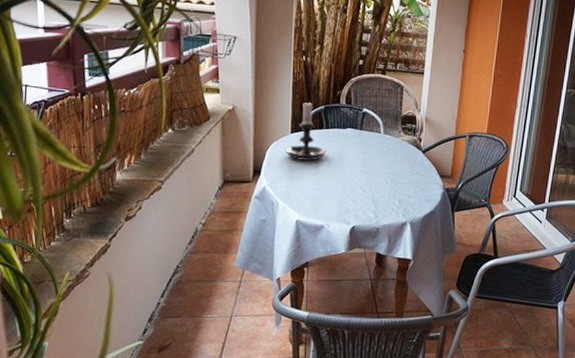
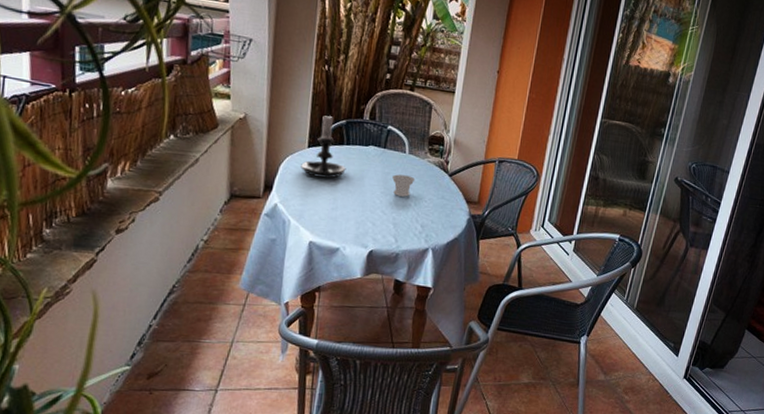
cup: none [369,154,391,174] -> present [392,174,416,197]

